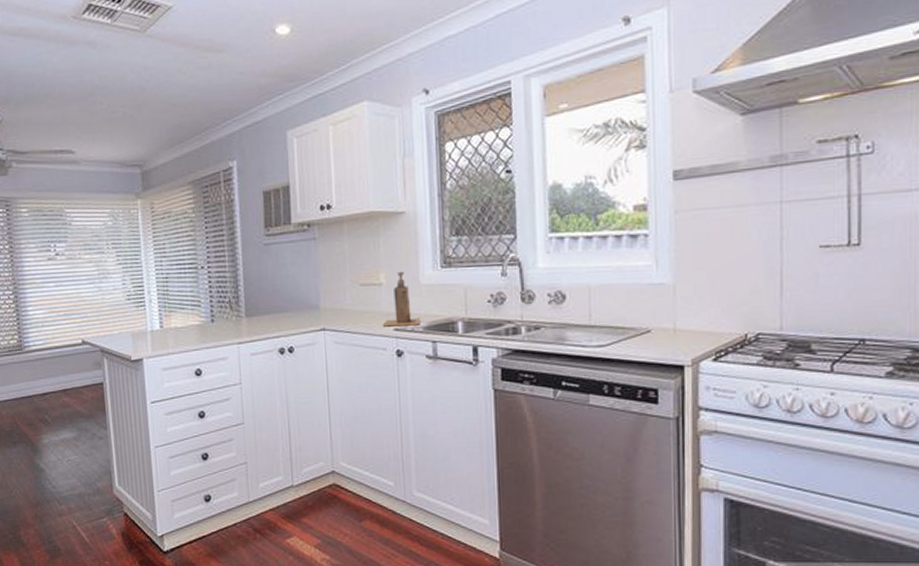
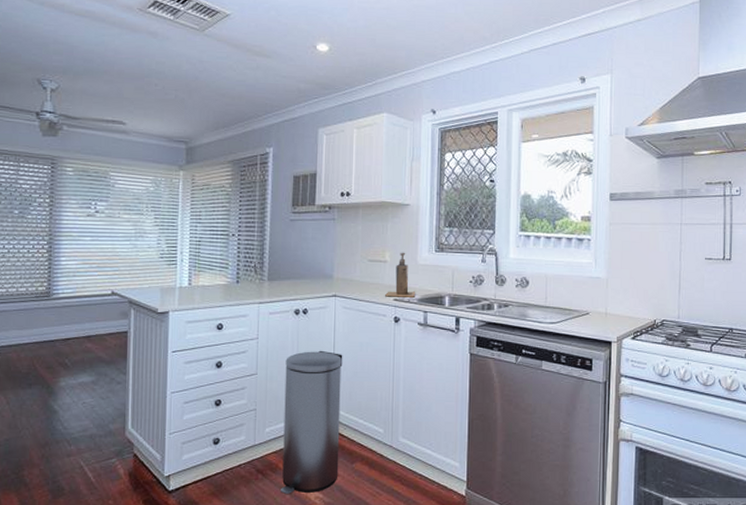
pedal bin: none [274,393,346,556] -> present [281,350,343,495]

